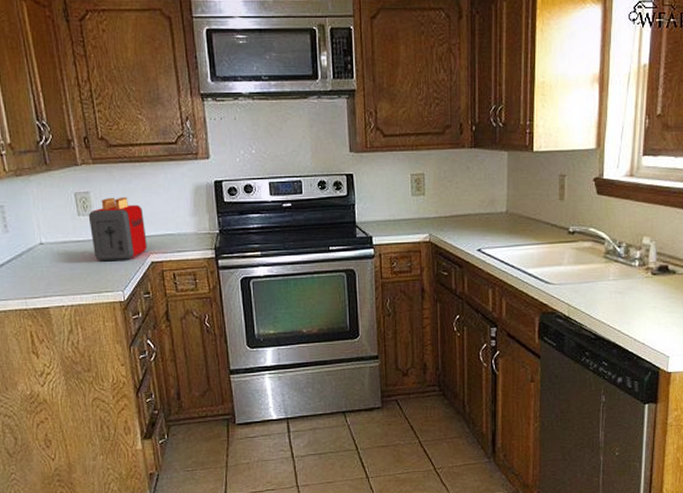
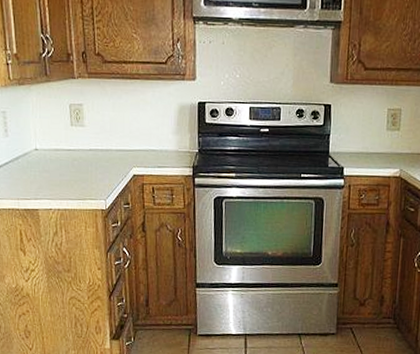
toaster: present [88,197,147,261] -> none [80,111,131,171]

